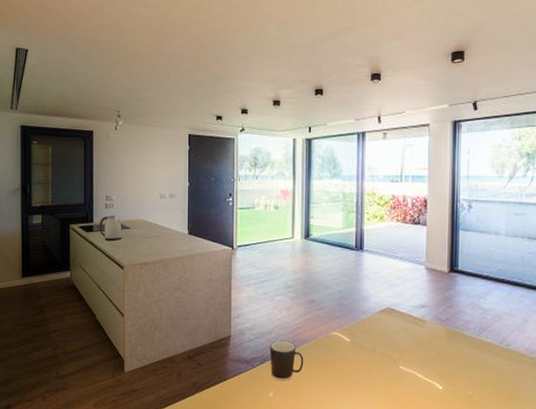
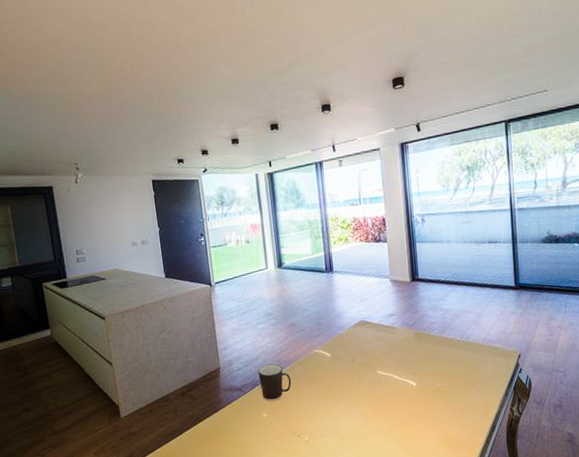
kettle: present [99,215,122,241] -> none [73,268,99,294]

